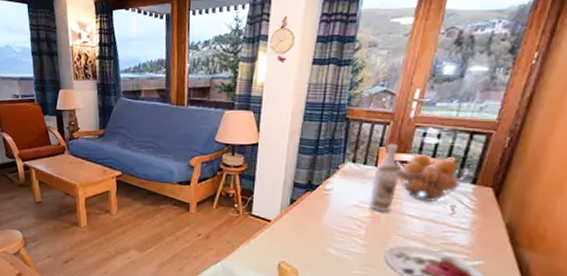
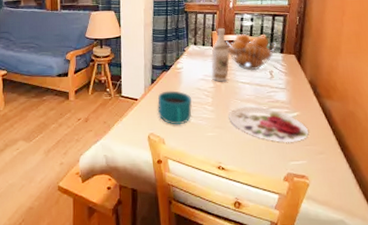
cup: none [293,215,338,257] -> present [157,90,192,125]

